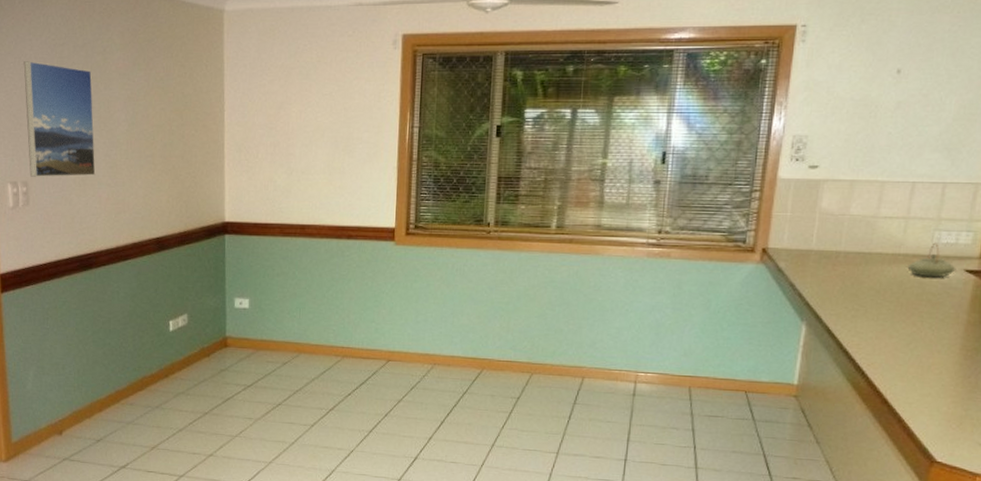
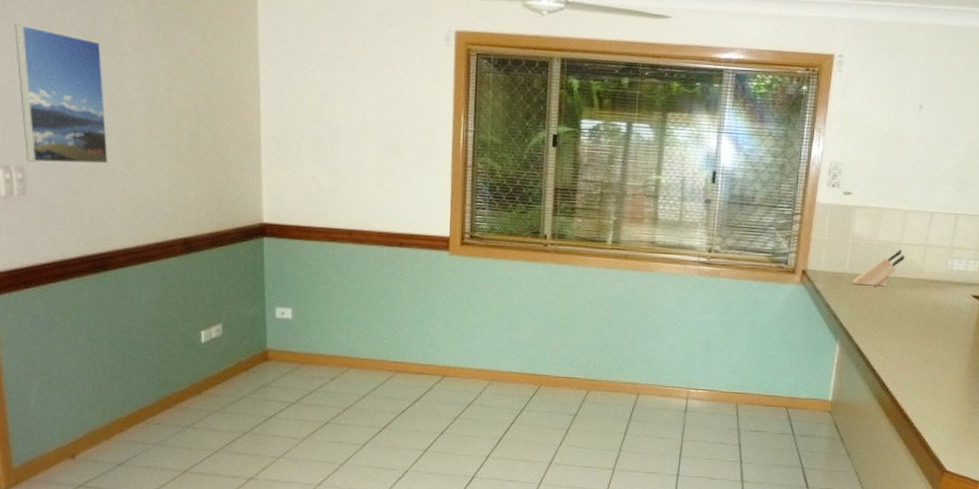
knife block: none [820,223,882,263] -> present [852,249,905,287]
teapot: present [907,242,956,277] -> none [925,269,965,301]

